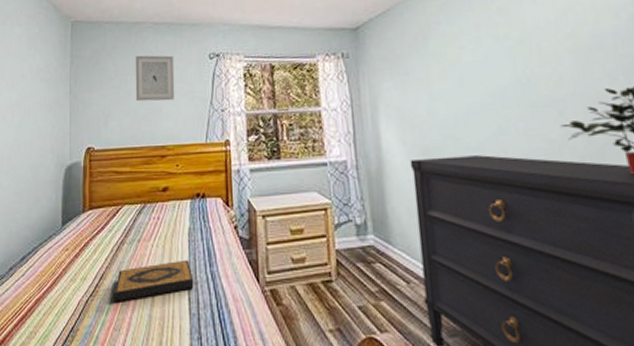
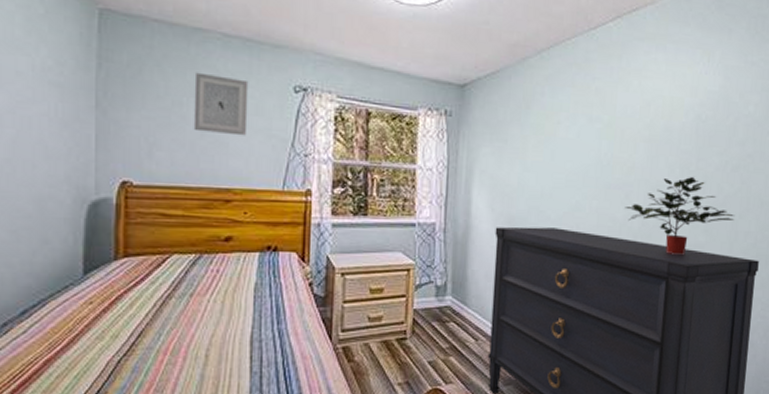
hardback book: present [113,259,194,302] -> none [155,316,258,362]

